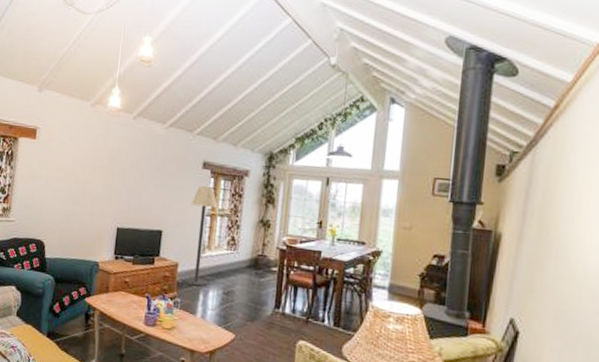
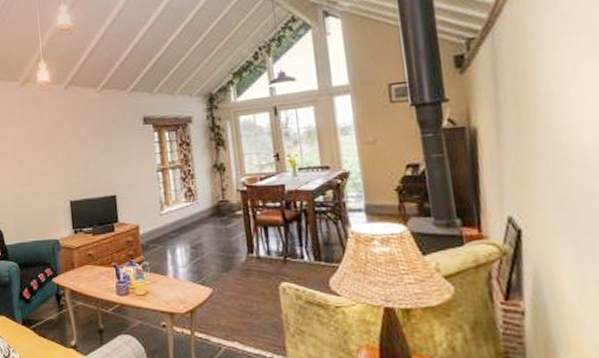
floor lamp: present [183,185,218,287] -> none [139,140,175,246]

